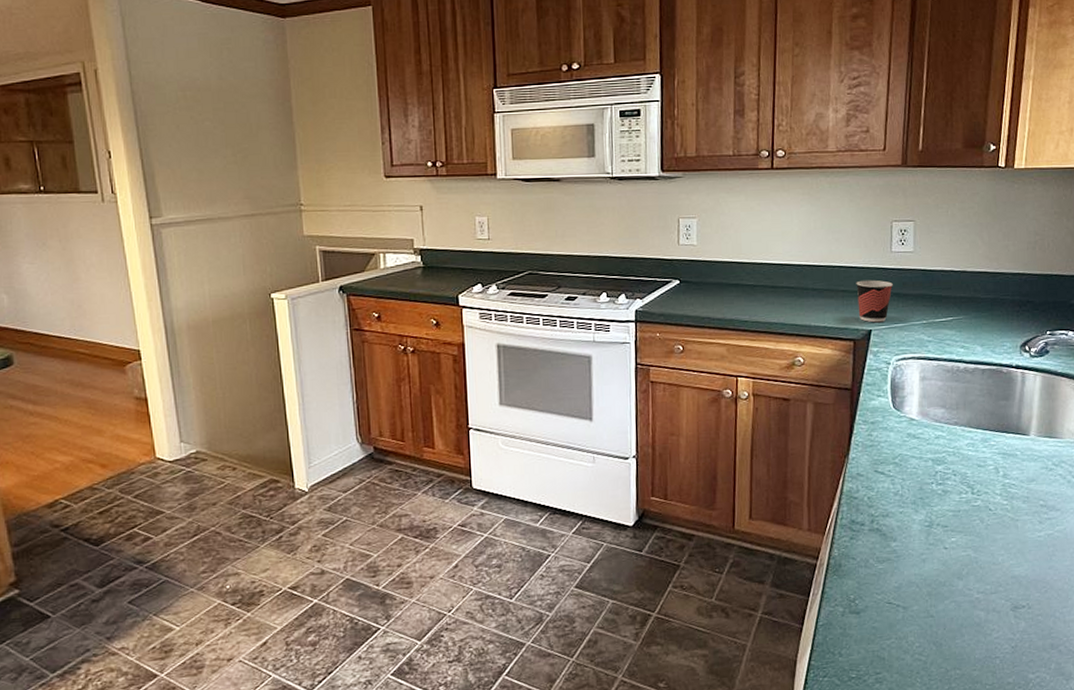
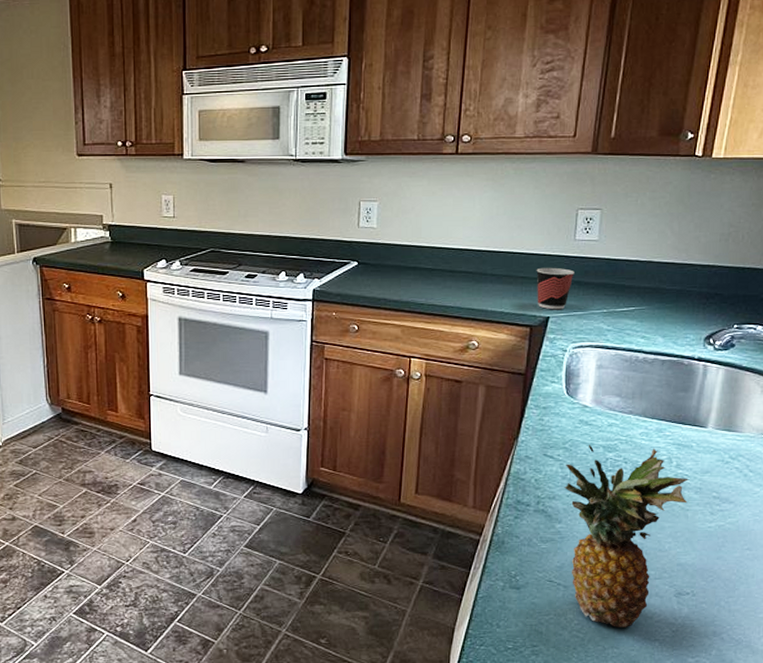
fruit: none [895,458,1017,647] -> present [563,445,689,627]

